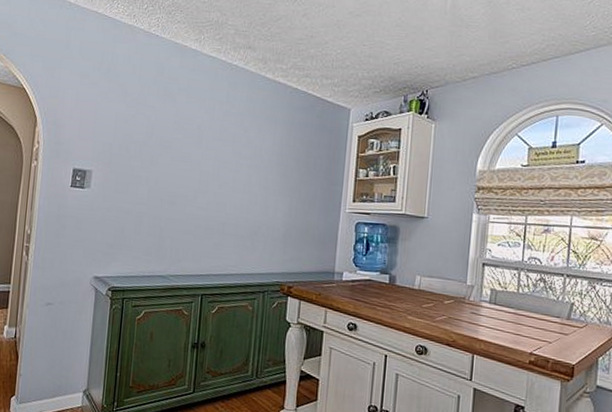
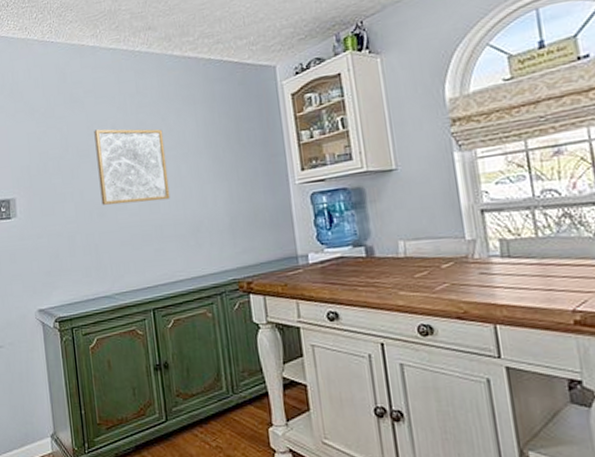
wall art: none [174,125,243,202] -> present [94,129,170,205]

